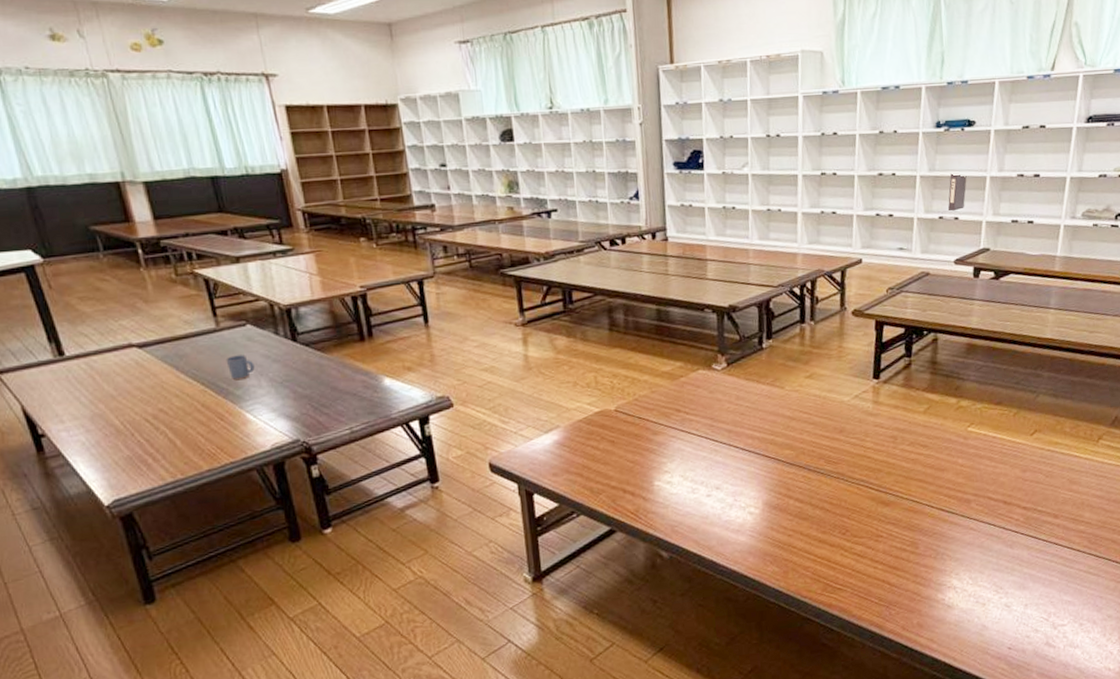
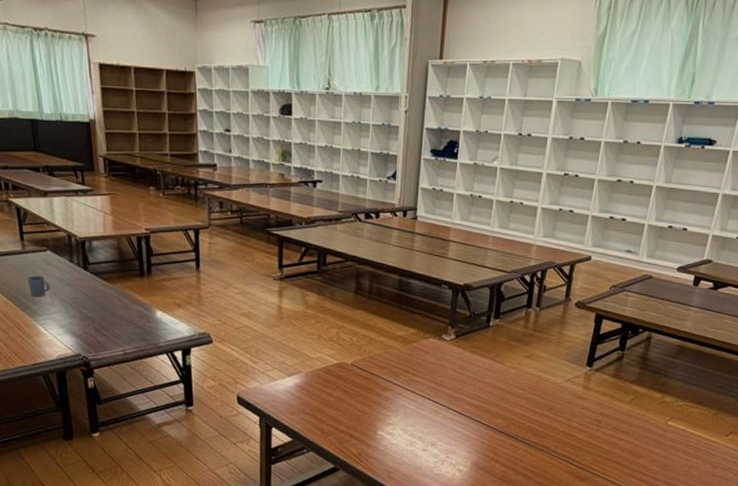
binder: present [947,173,967,212] -> none [678,187,700,223]

